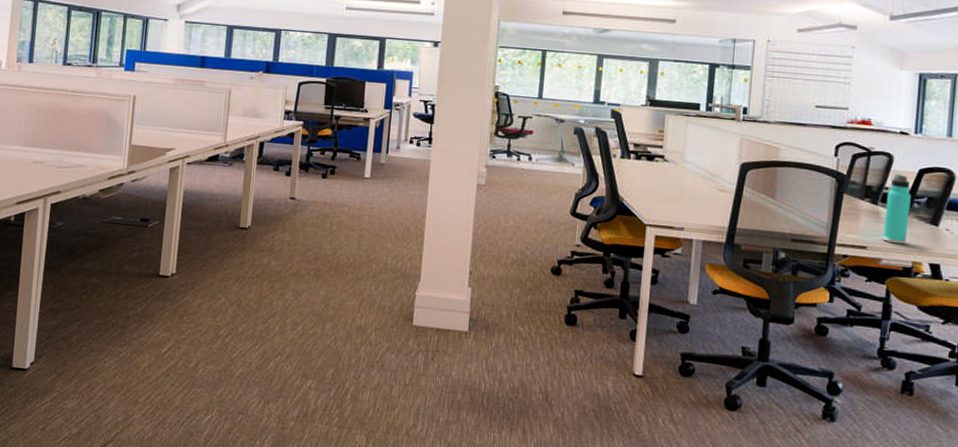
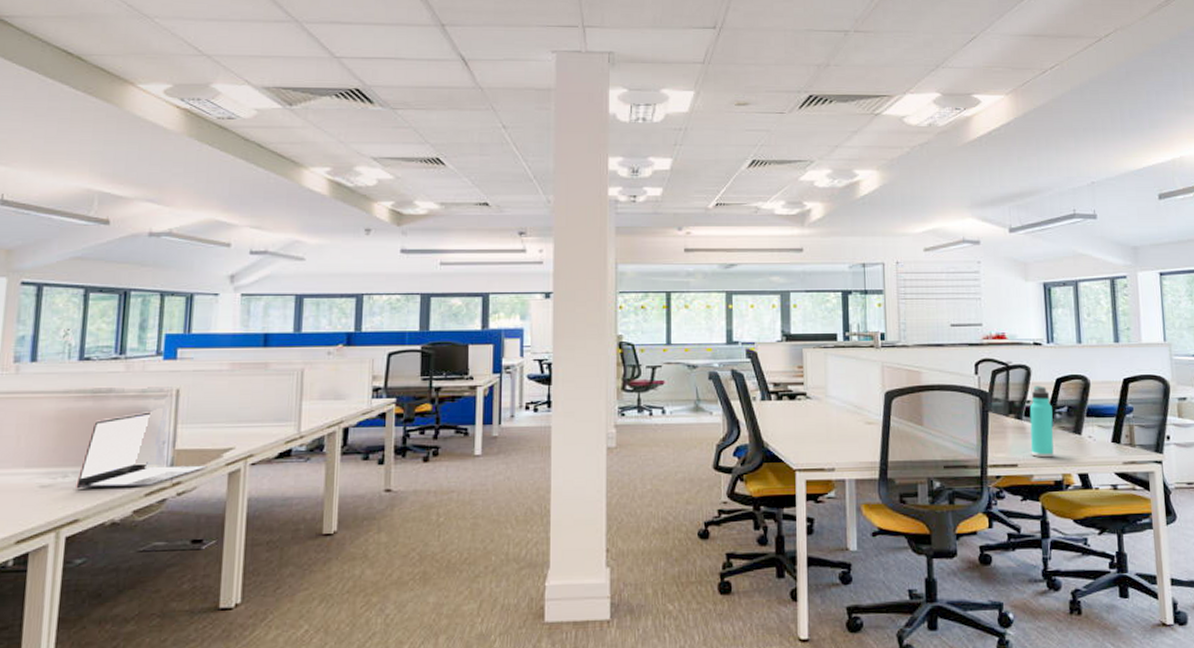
laptop: none [59,111,155,172] -> present [76,410,207,489]

